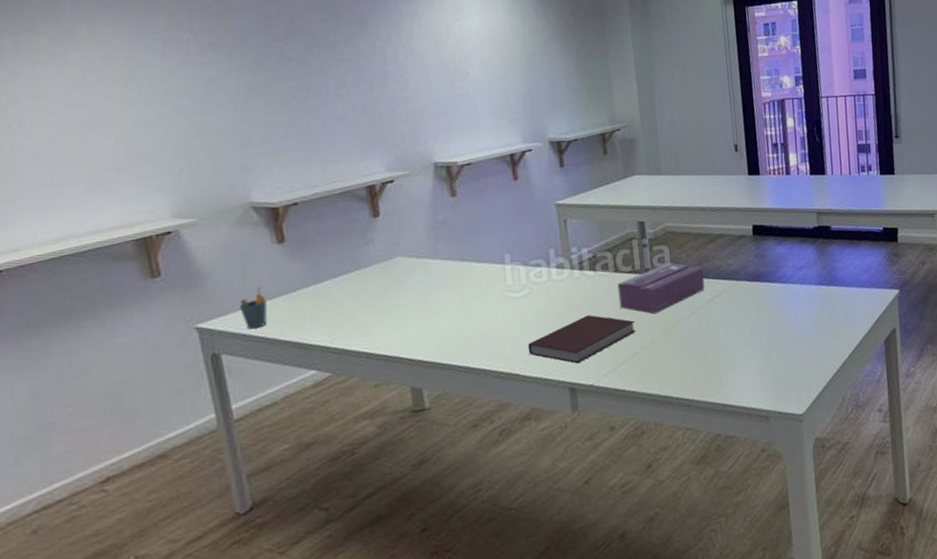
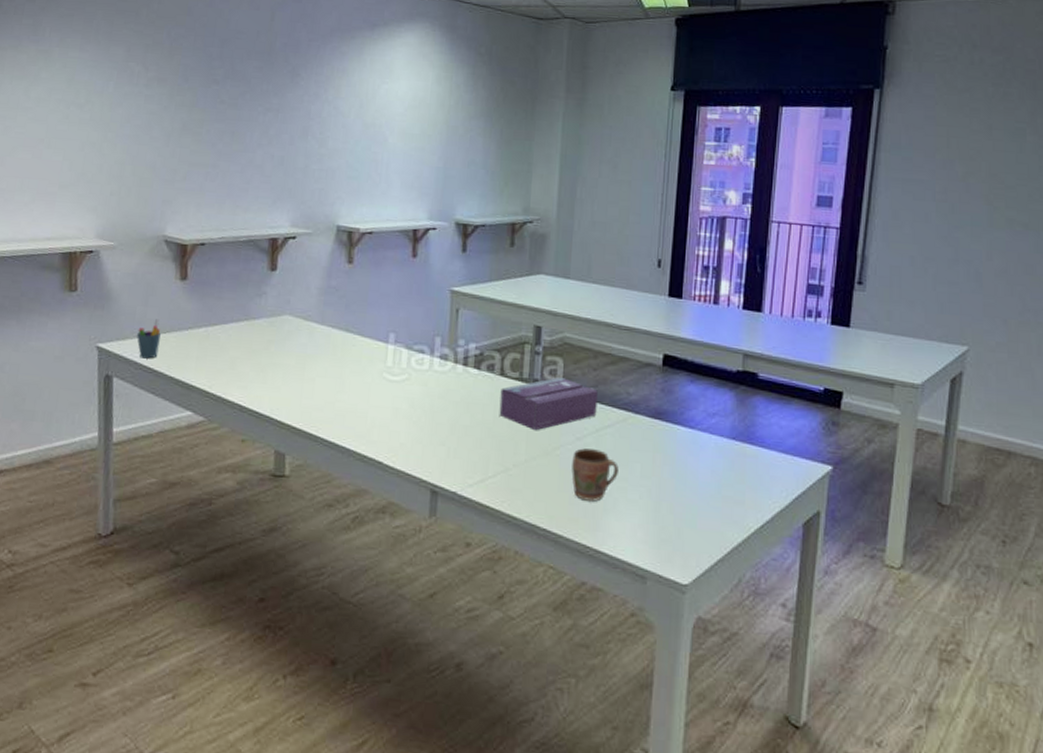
notebook: present [527,315,636,364] -> none [395,416,513,466]
mug: none [690,318,732,365] -> present [571,448,619,502]

